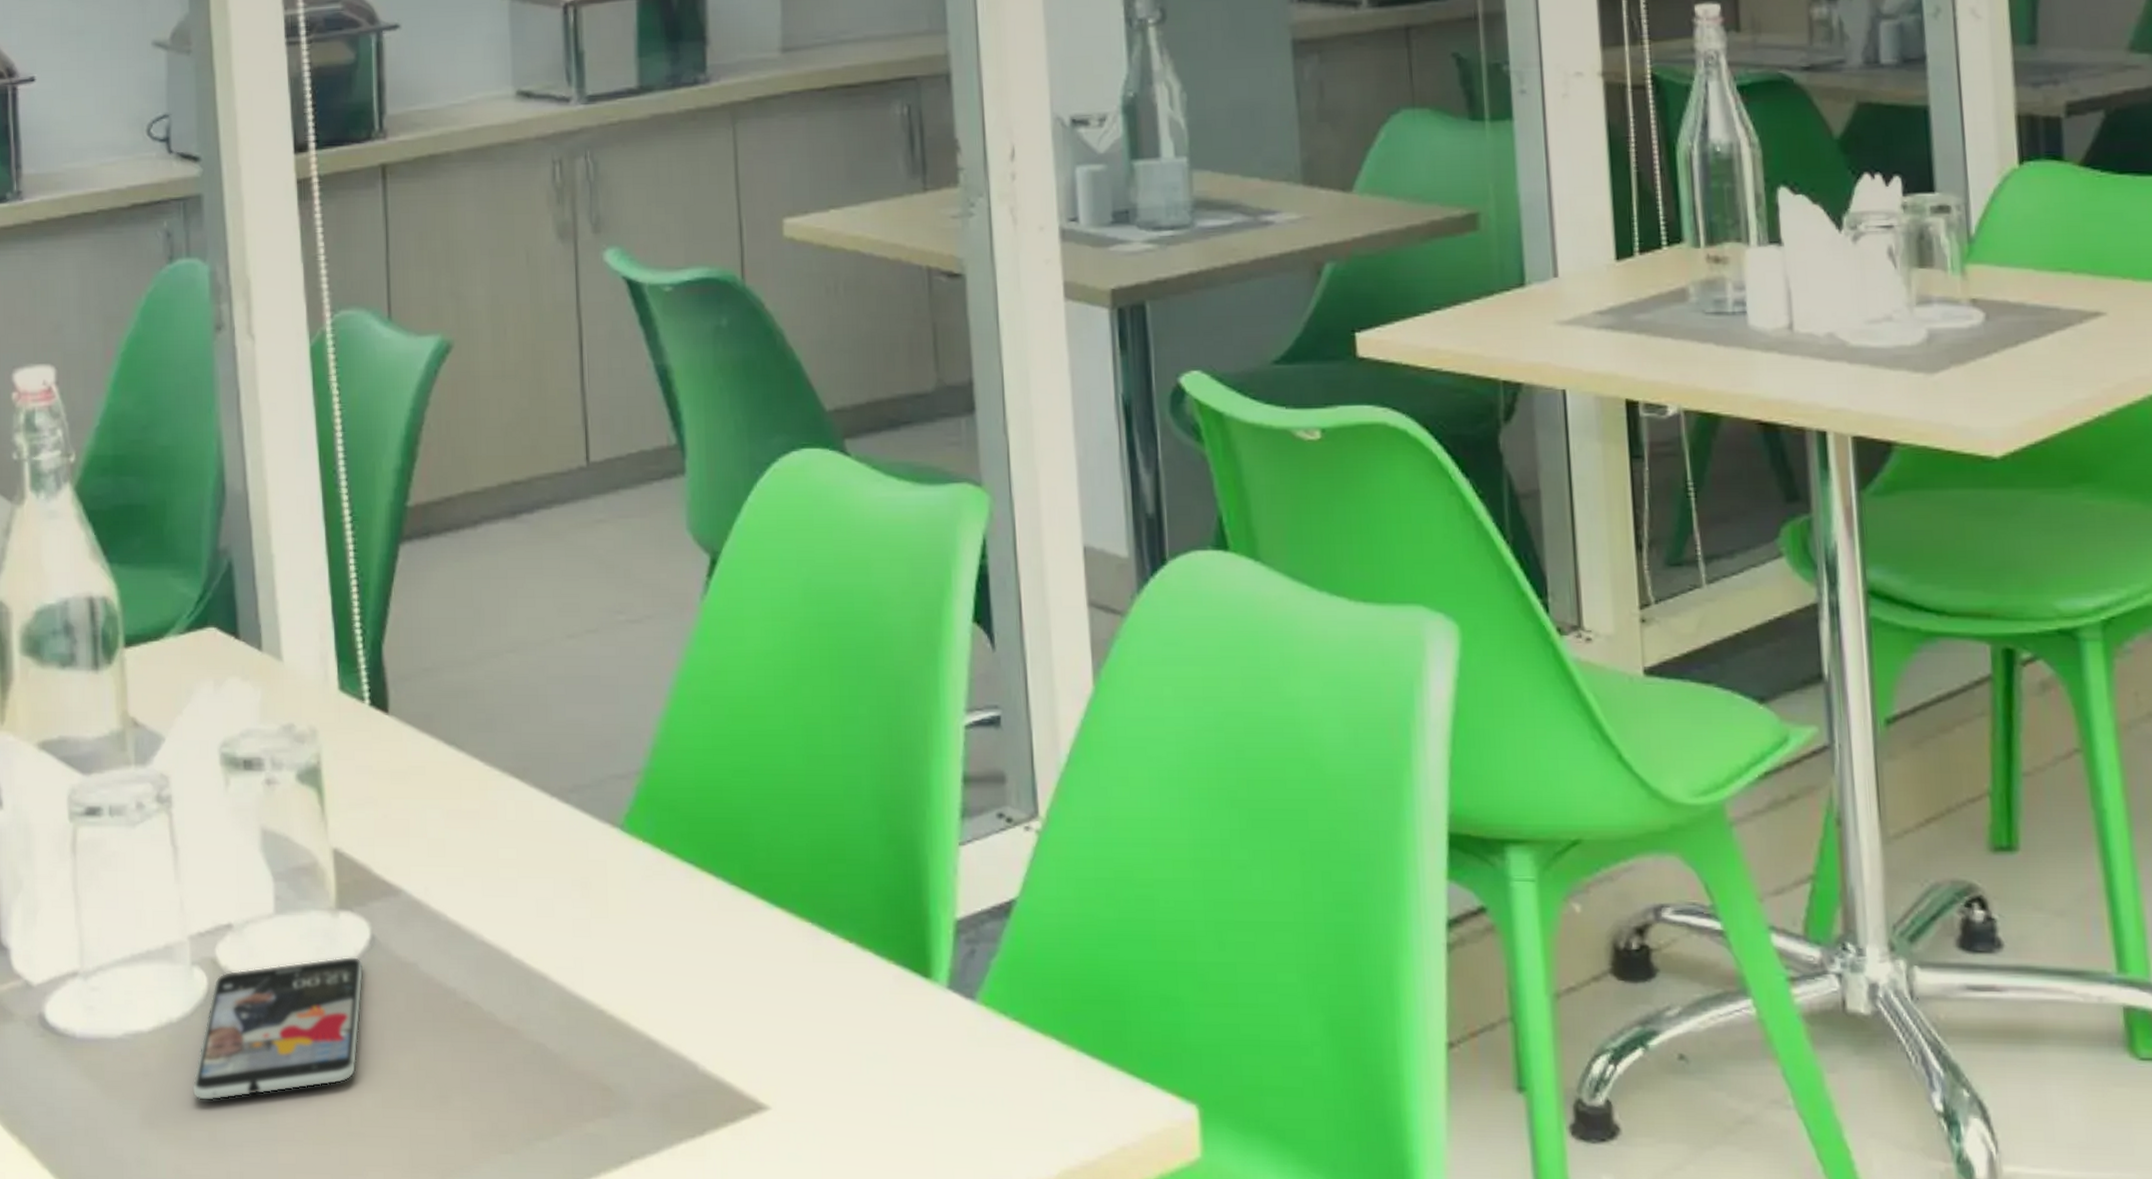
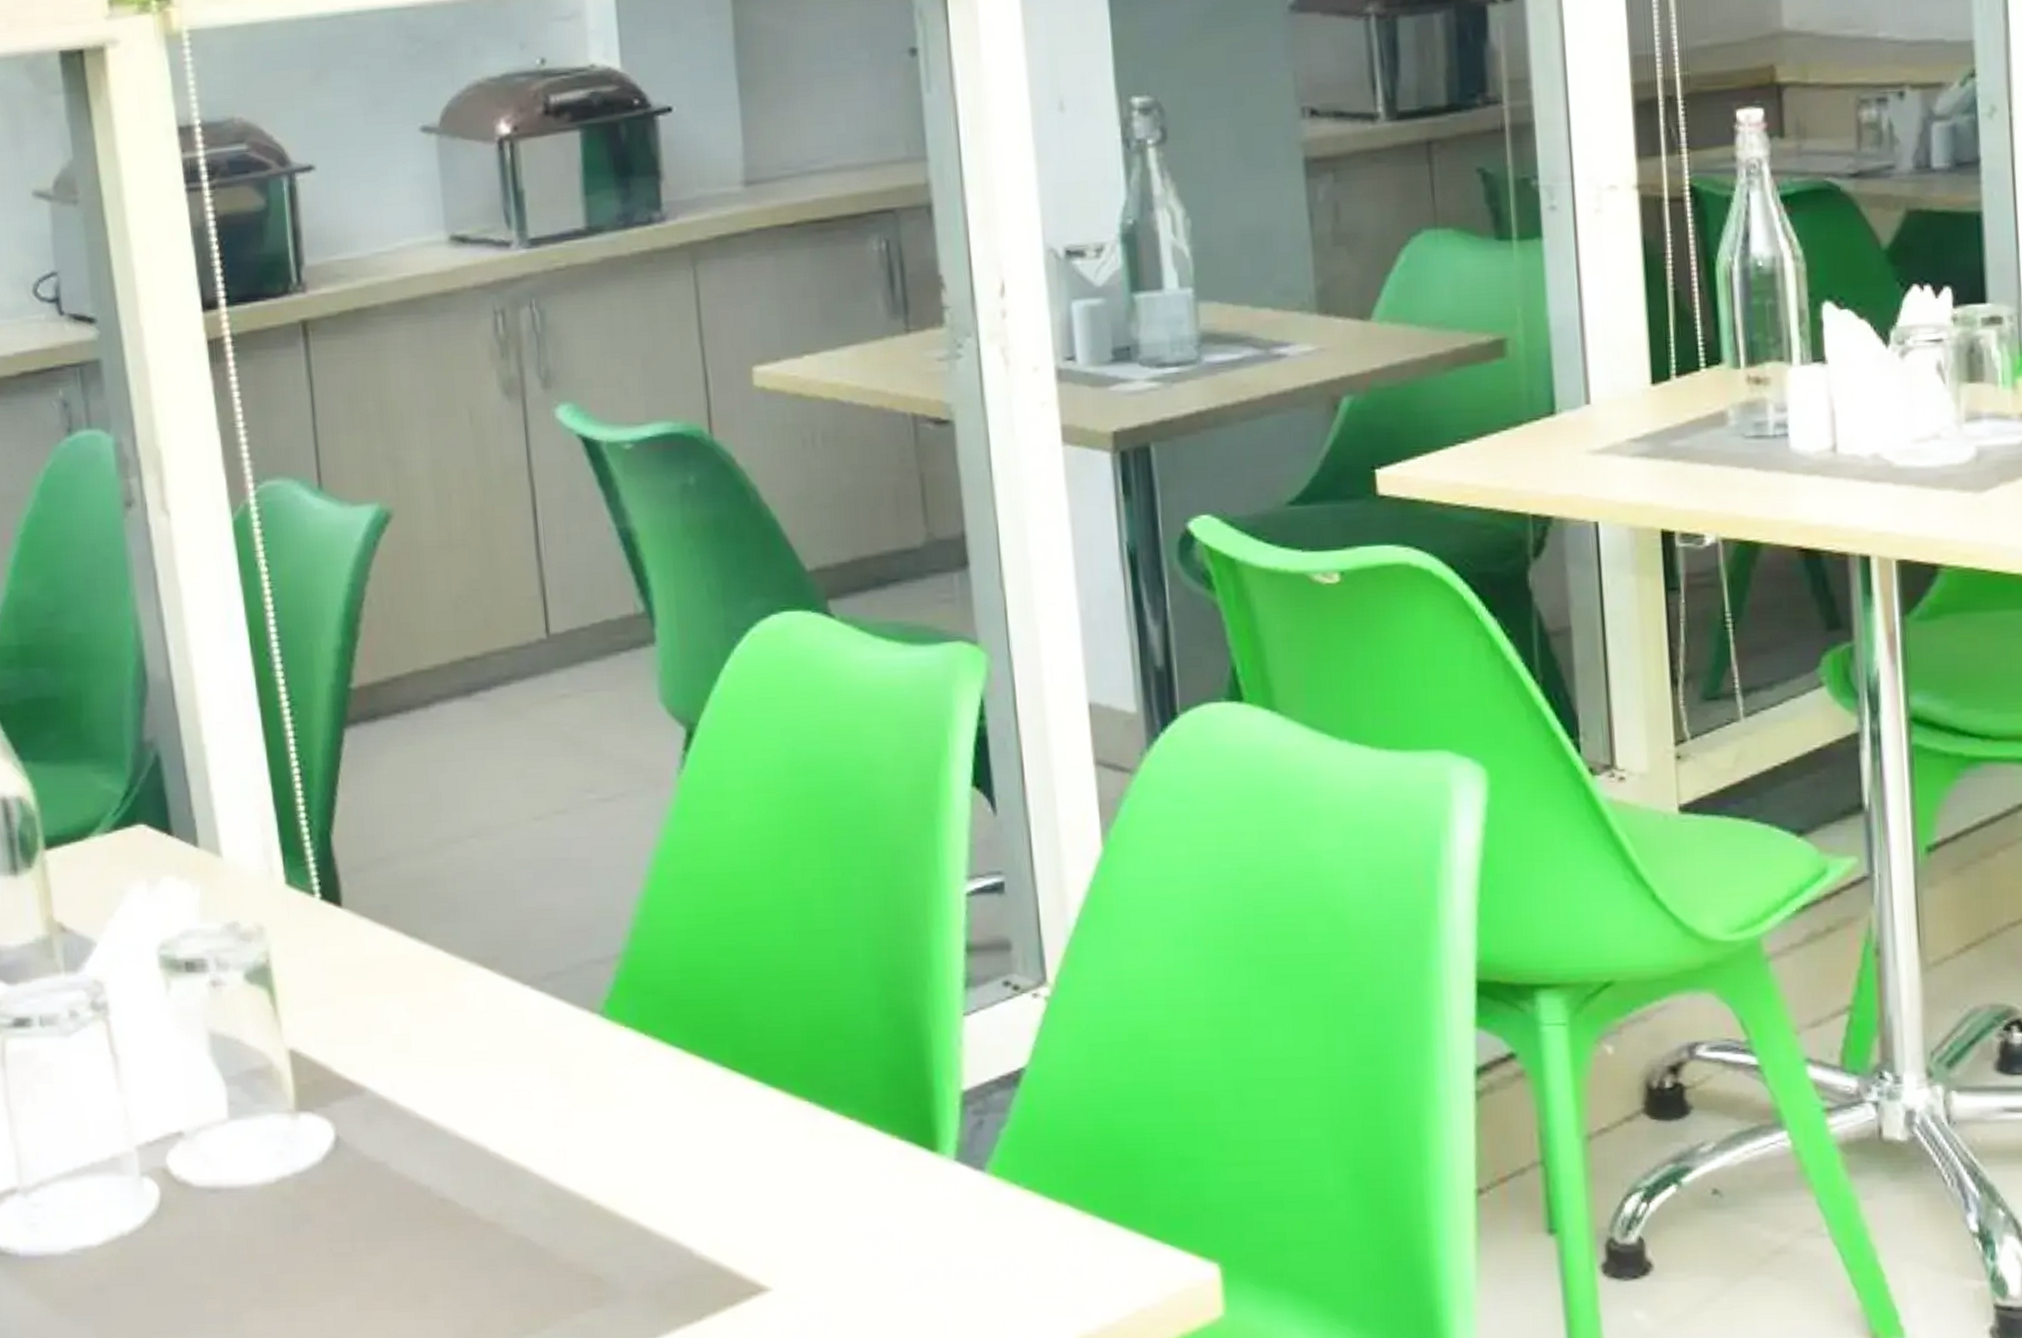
smartphone: present [192,956,364,1102] -> none [149,1158,330,1314]

